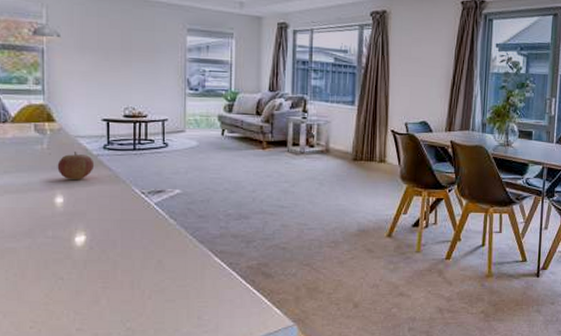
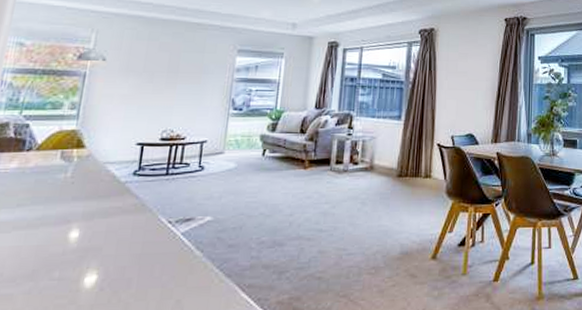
fruit: present [57,152,95,180] -> none [78,179,121,210]

